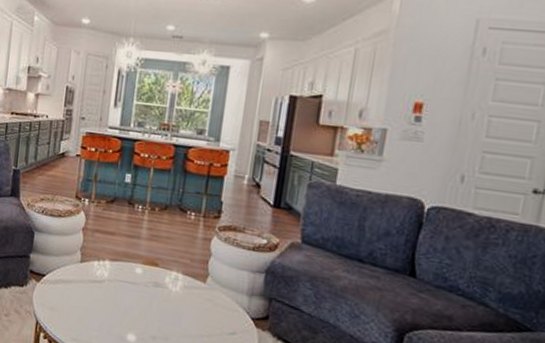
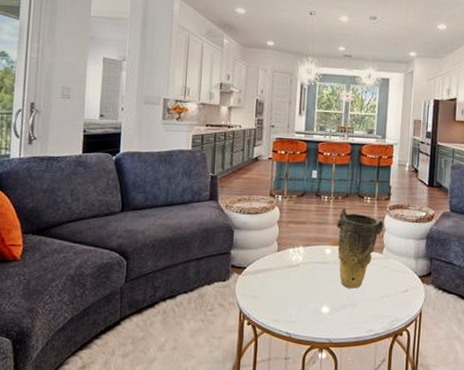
vase: none [150,221,211,320] -> present [336,207,384,289]

